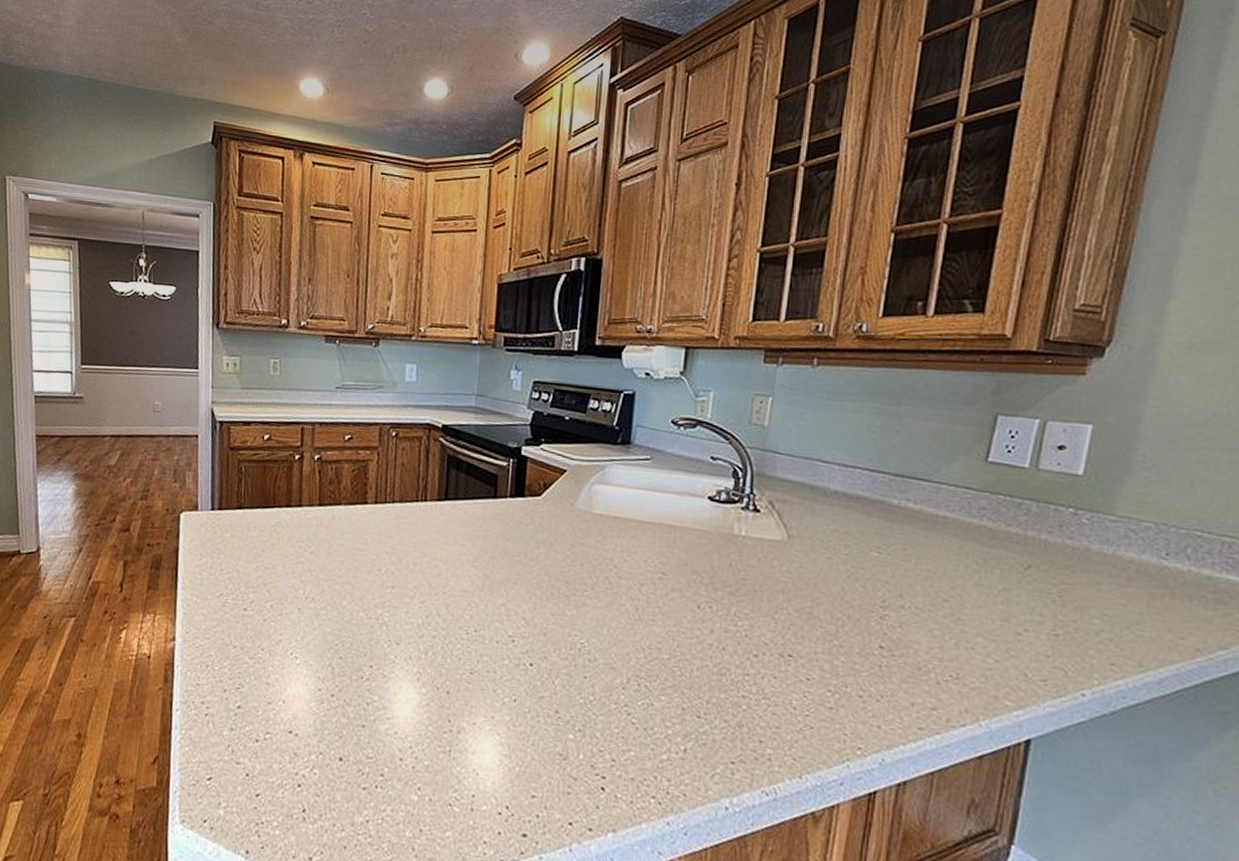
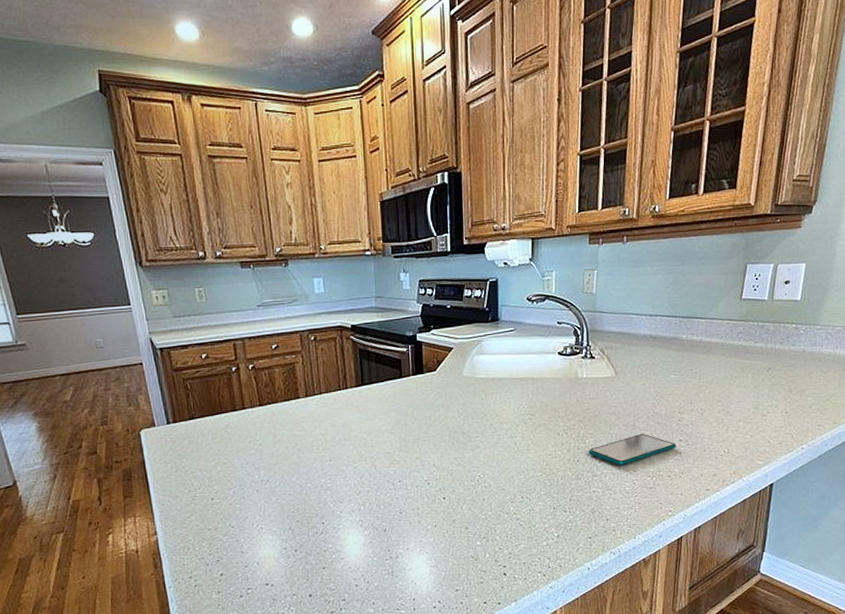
smartphone: none [740,626,874,668] -> present [588,433,676,466]

